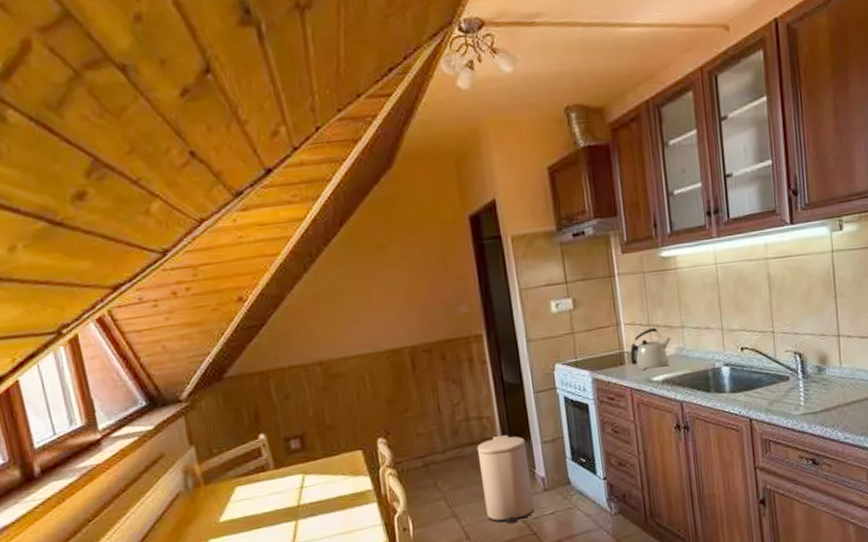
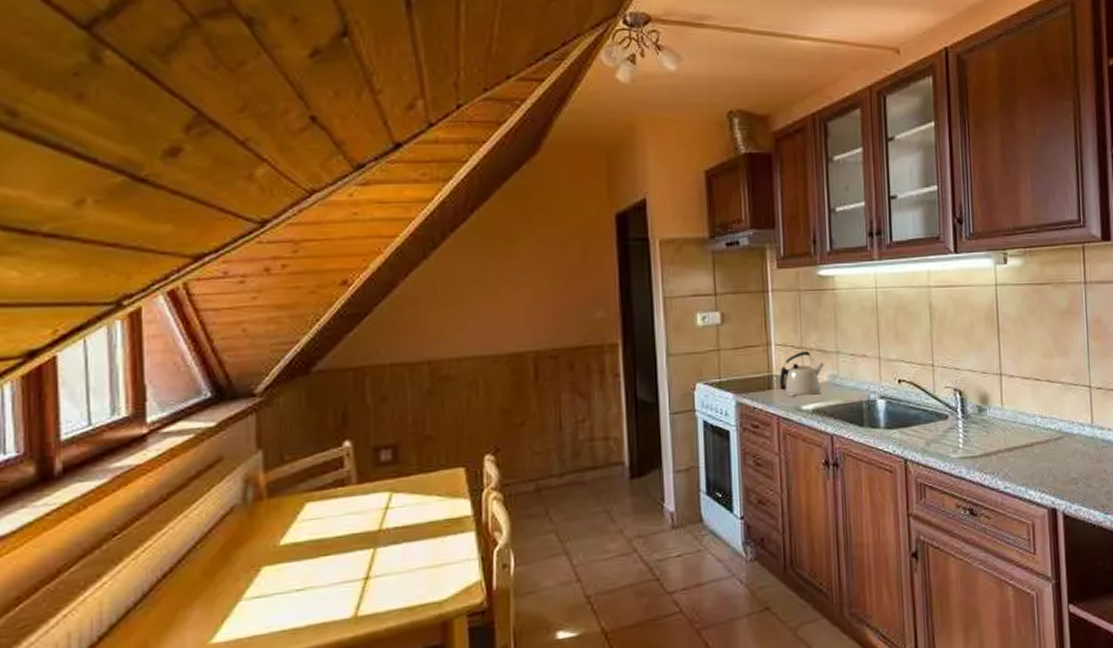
pedal bin: present [476,435,534,524] -> none [599,460,659,566]

